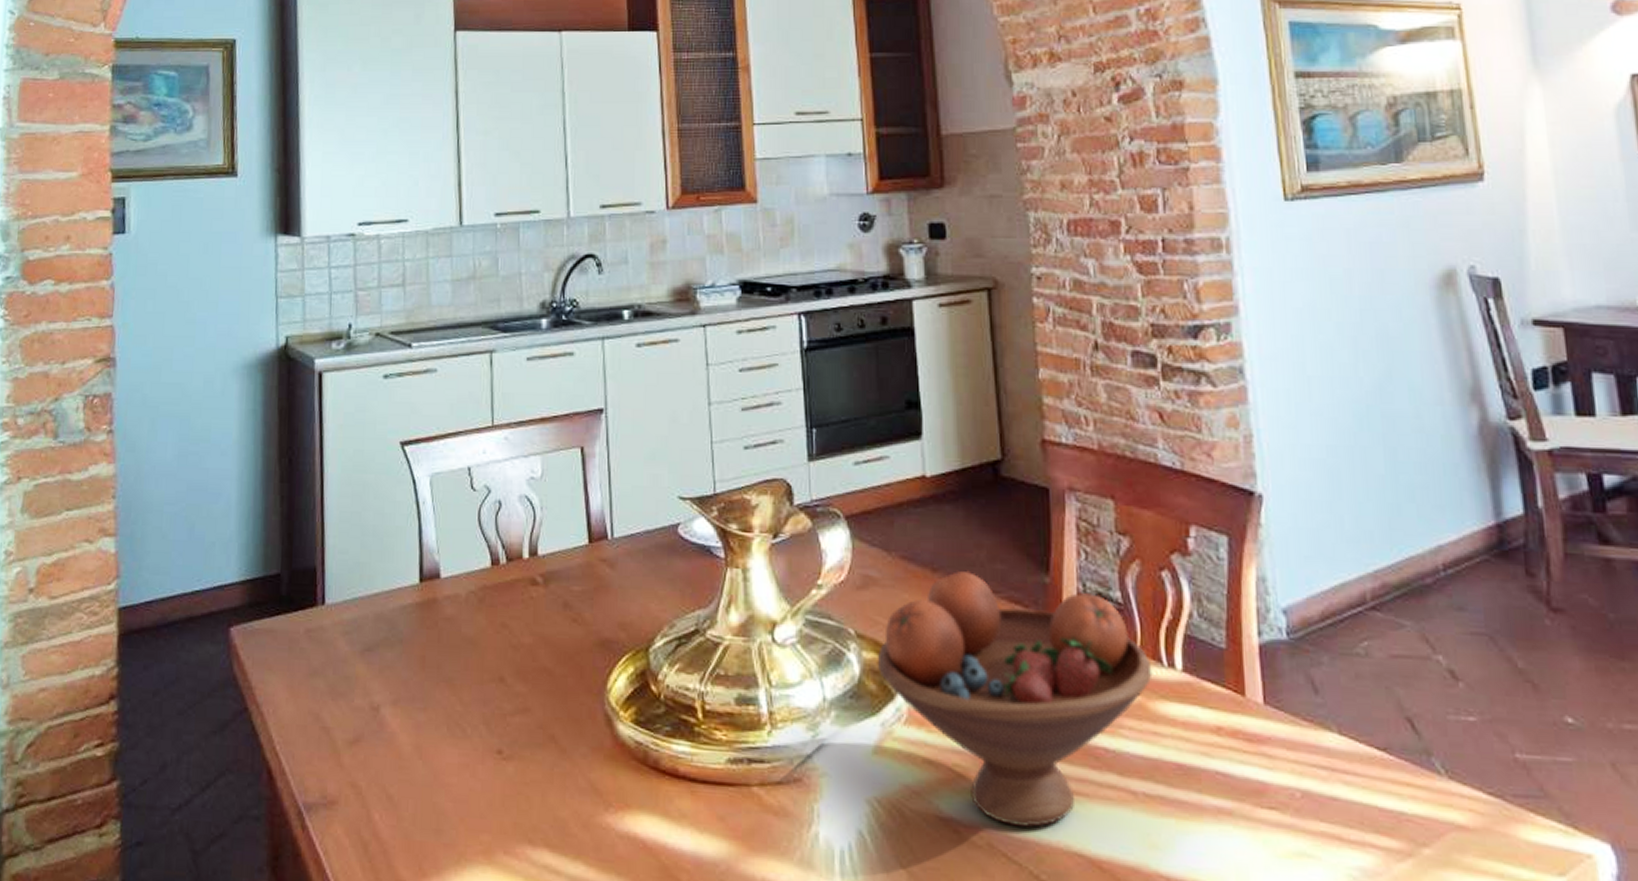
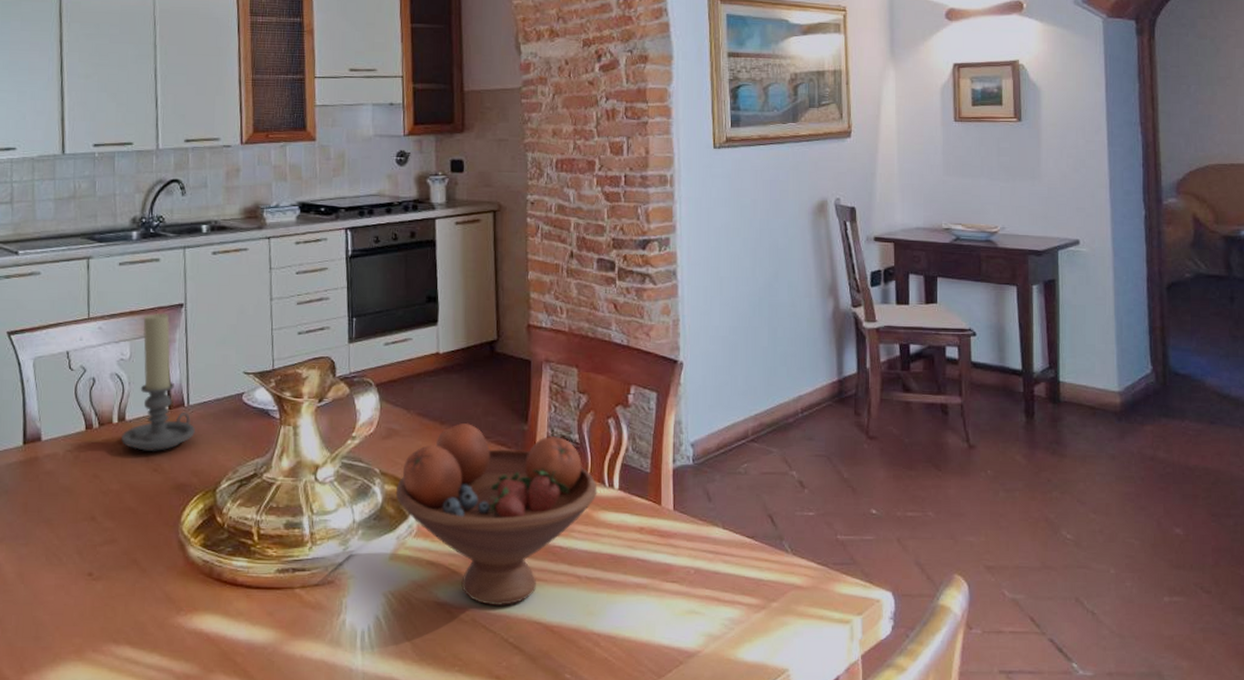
candle holder: none [534,419,623,597] -> present [122,312,196,452]

